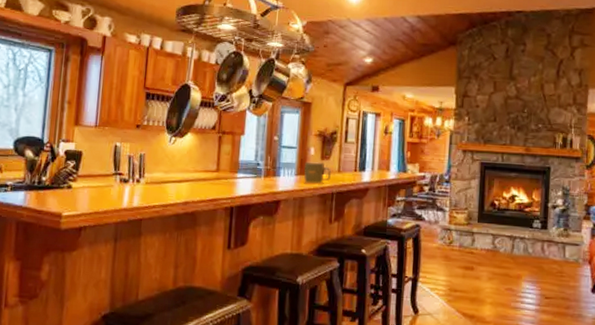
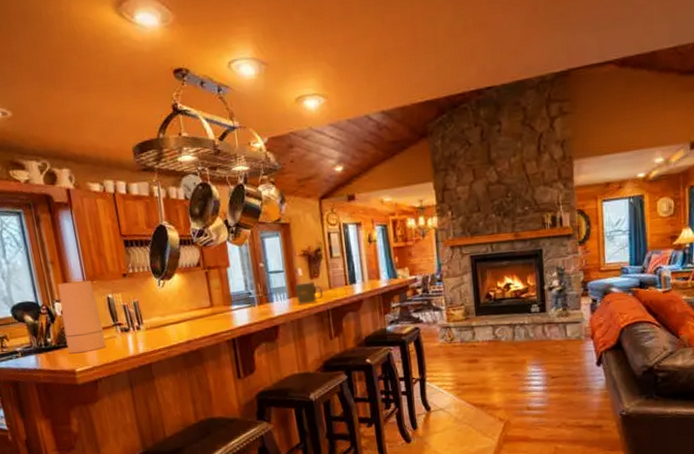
canister: none [60,124,104,197] -> present [57,280,107,354]

